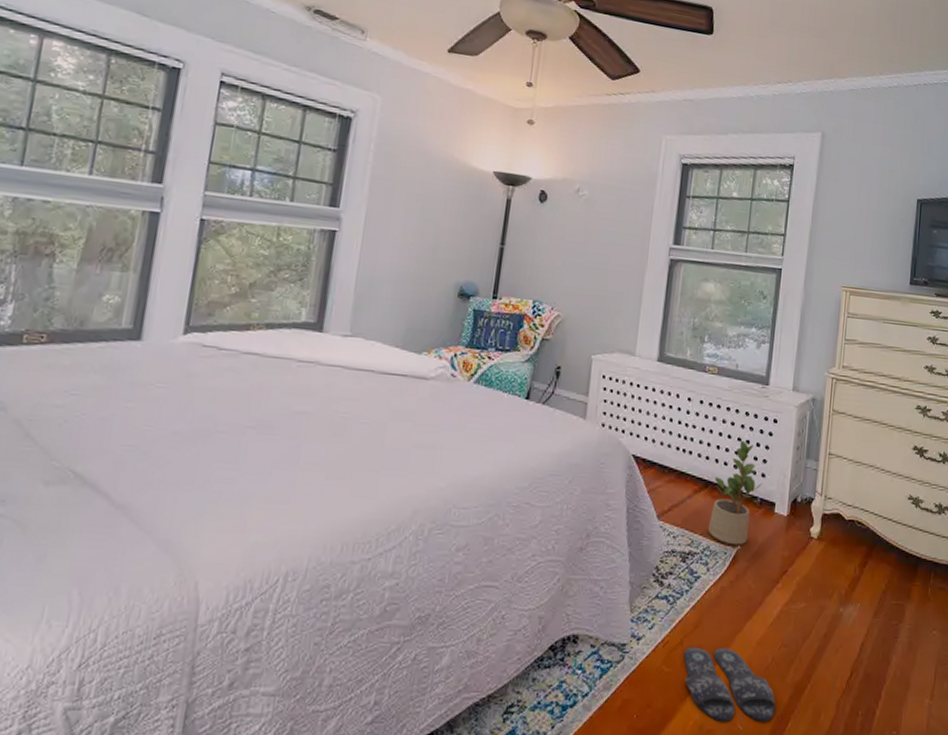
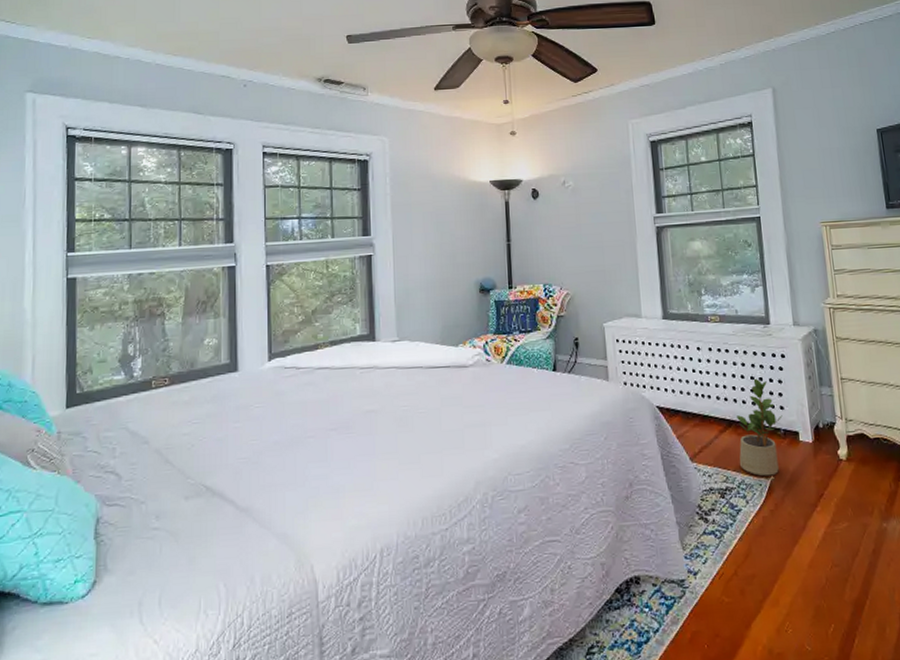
slippers: present [683,646,776,721] -> none [740,573,840,644]

